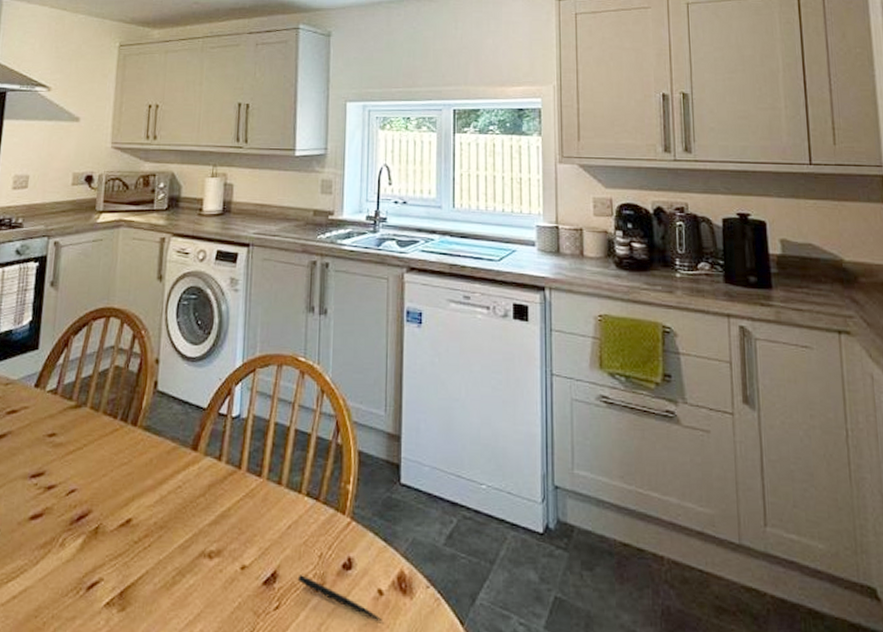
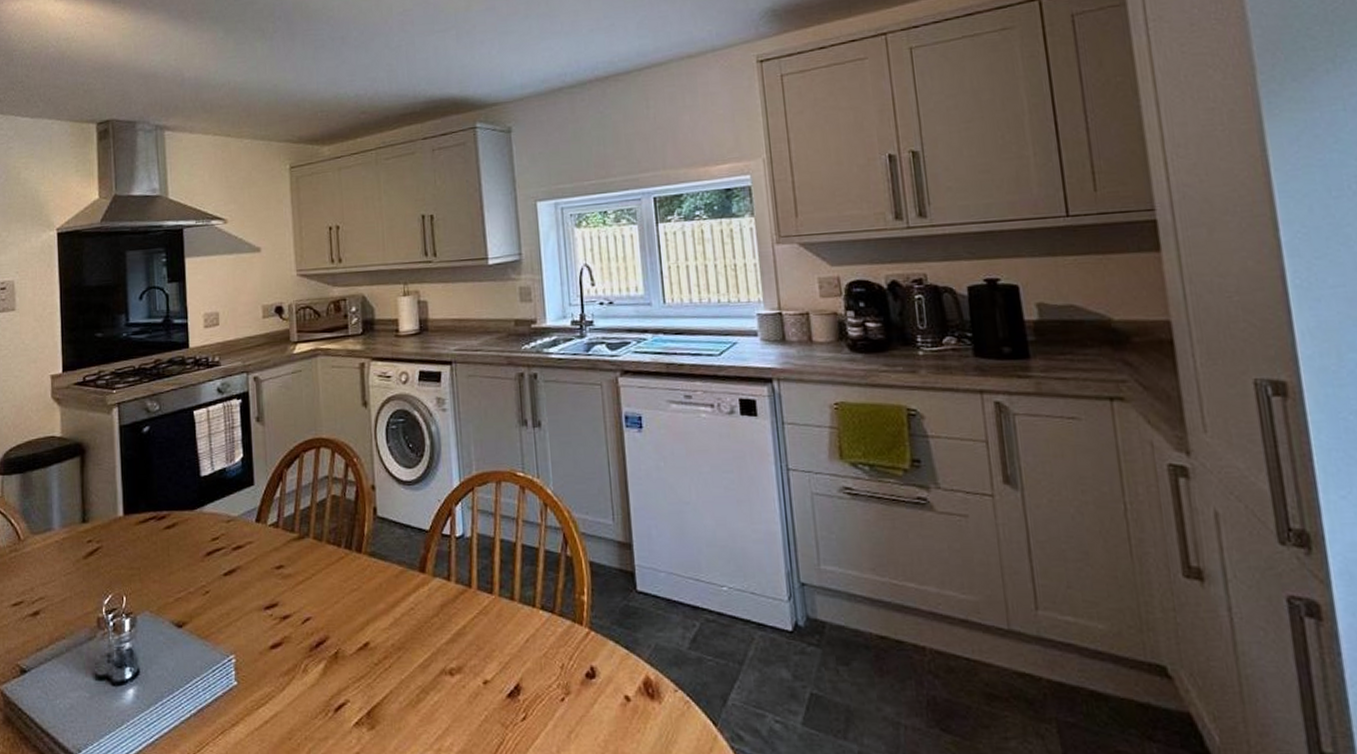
pen: present [297,575,382,622] -> none [541,686,632,727]

